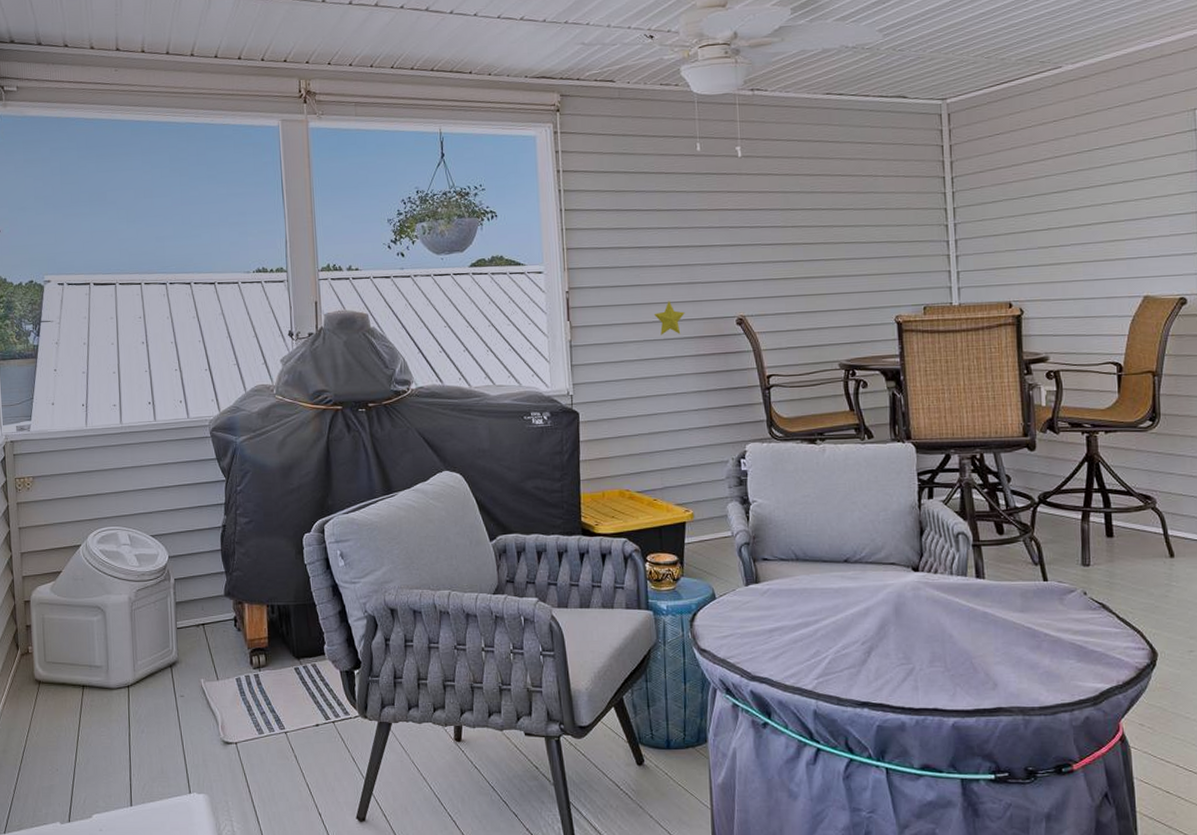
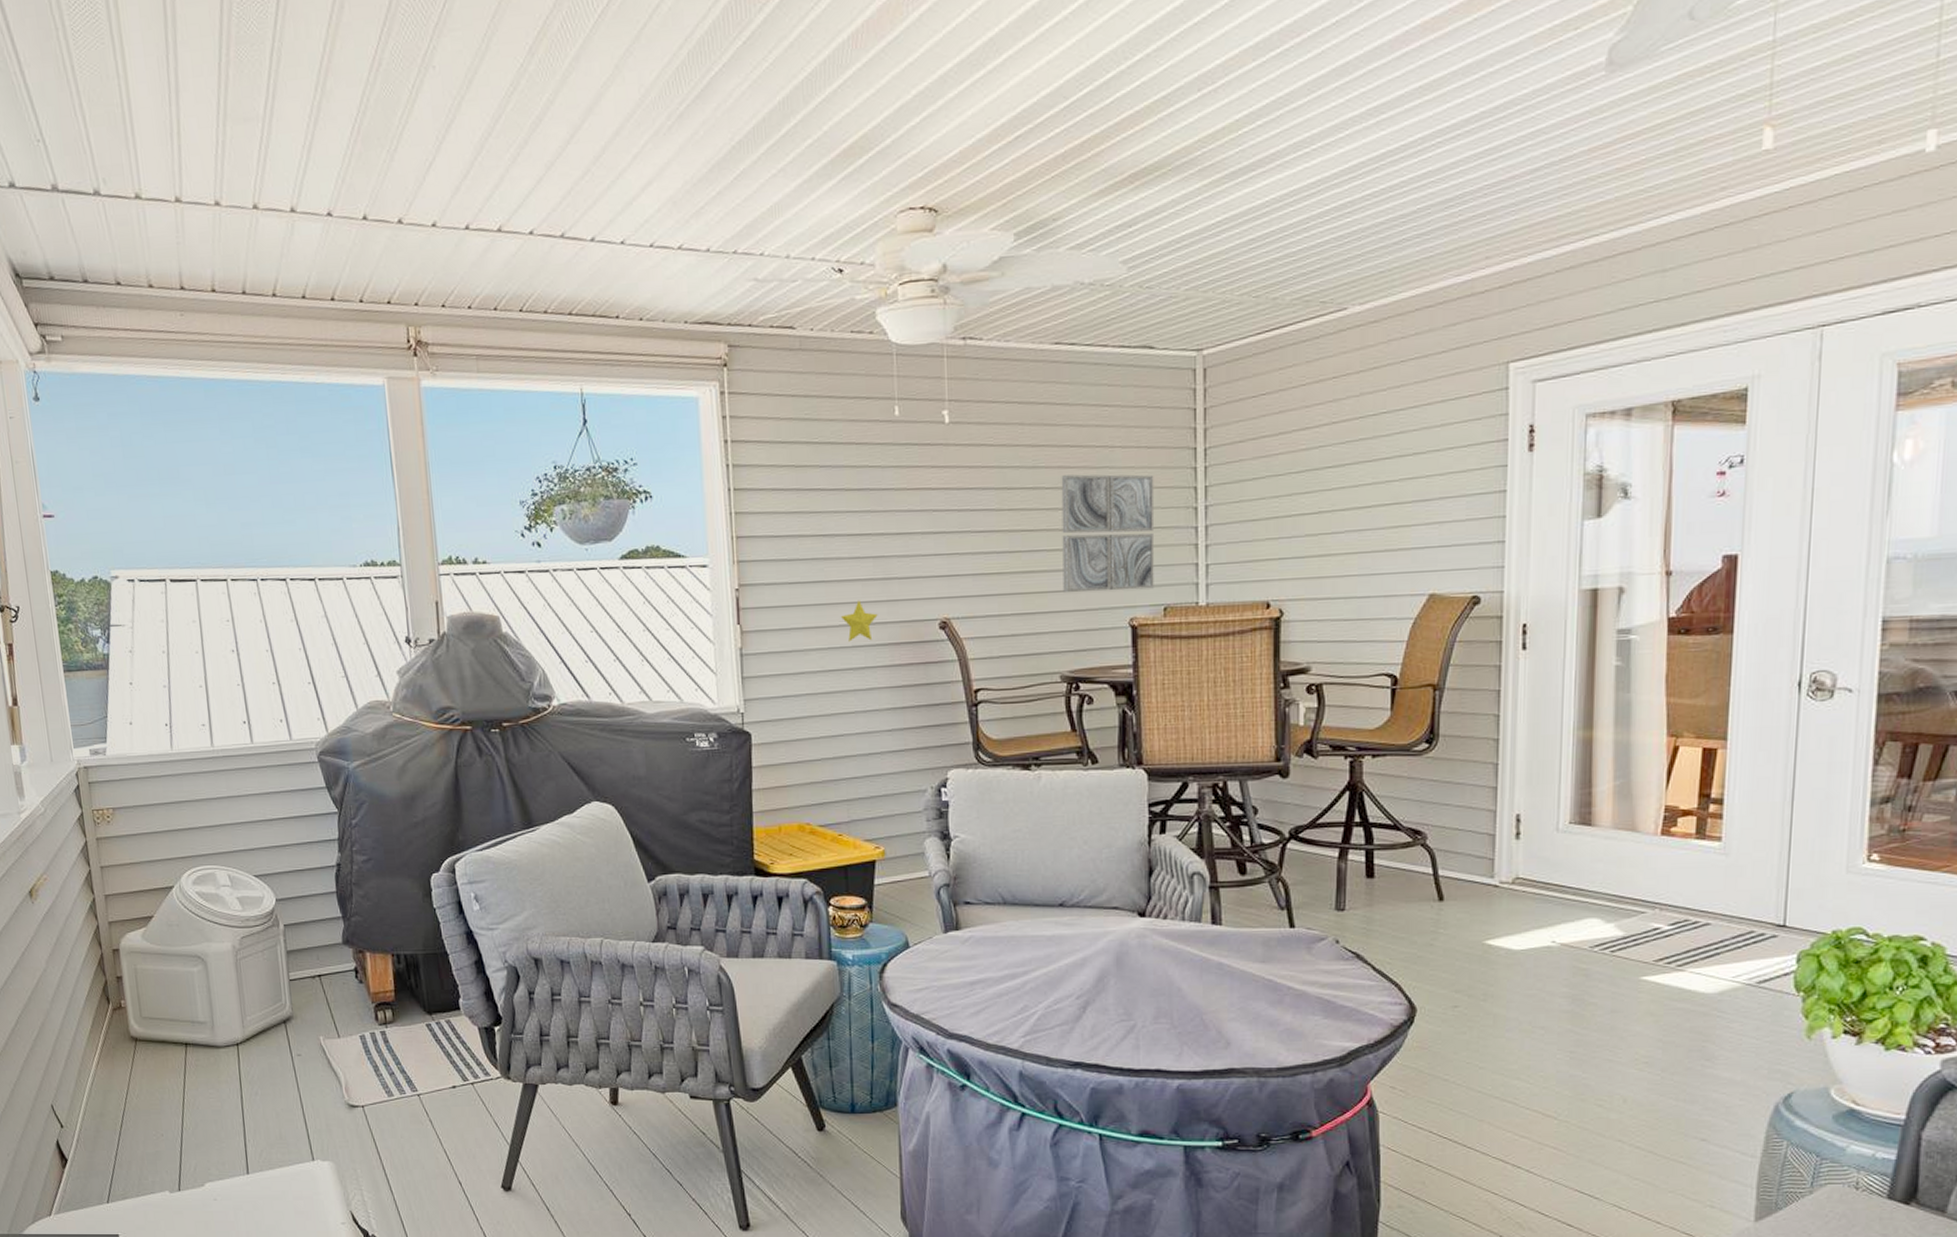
wall art: none [834,198,915,295] -> present [1061,474,1155,594]

